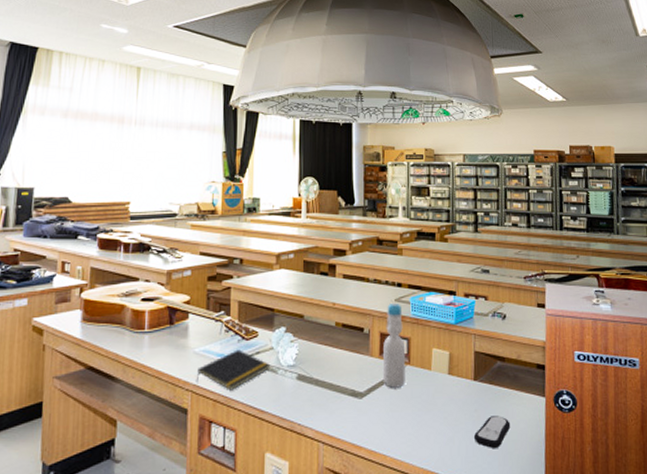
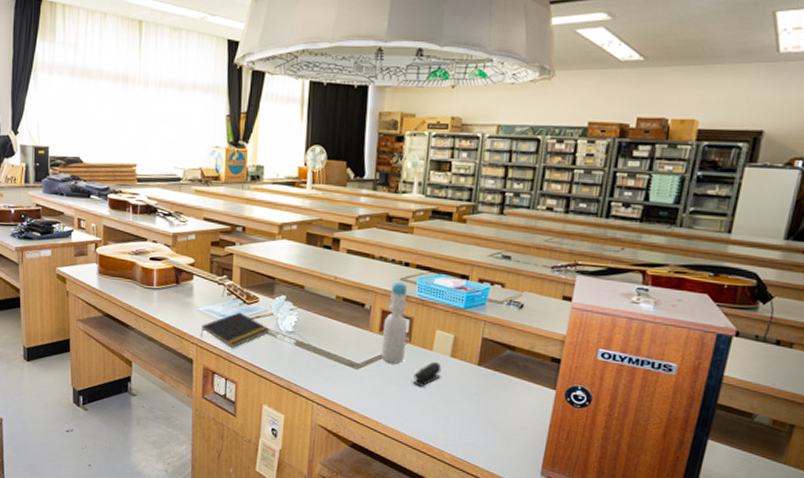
stapler: none [416,381,441,410] -> present [413,361,442,387]
remote control: present [474,416,511,448] -> none [471,401,513,431]

